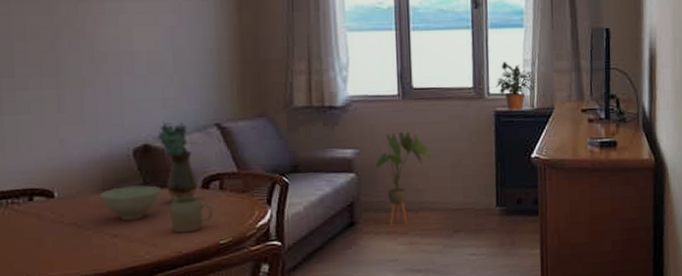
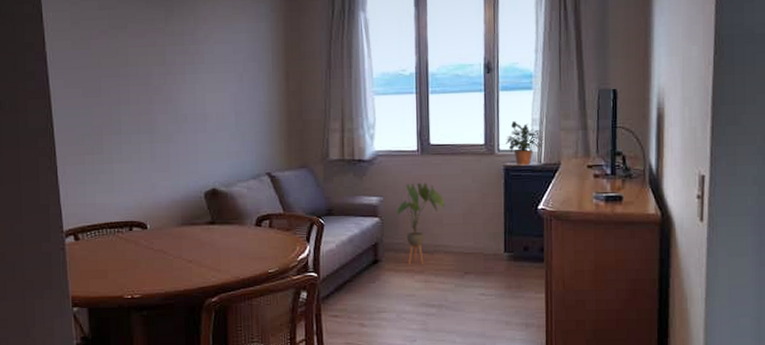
bowl: present [101,185,161,221] -> none [180,221,224,250]
vase: present [157,120,197,200] -> none [223,169,252,234]
mug: present [169,196,214,233] -> none [231,232,264,262]

